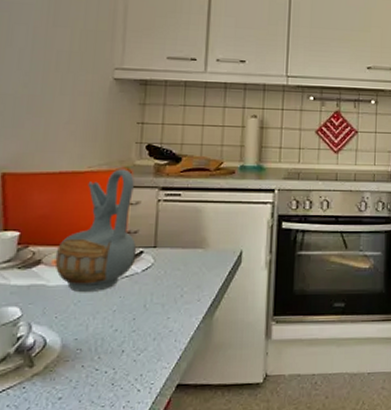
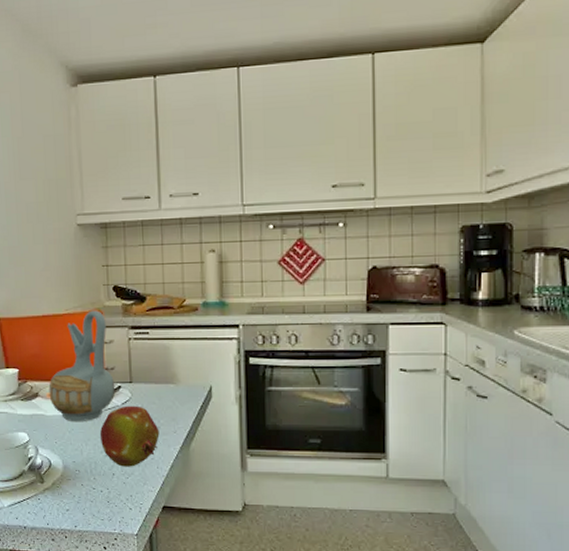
fruit: none [111,272,182,342] -> present [99,406,160,467]

